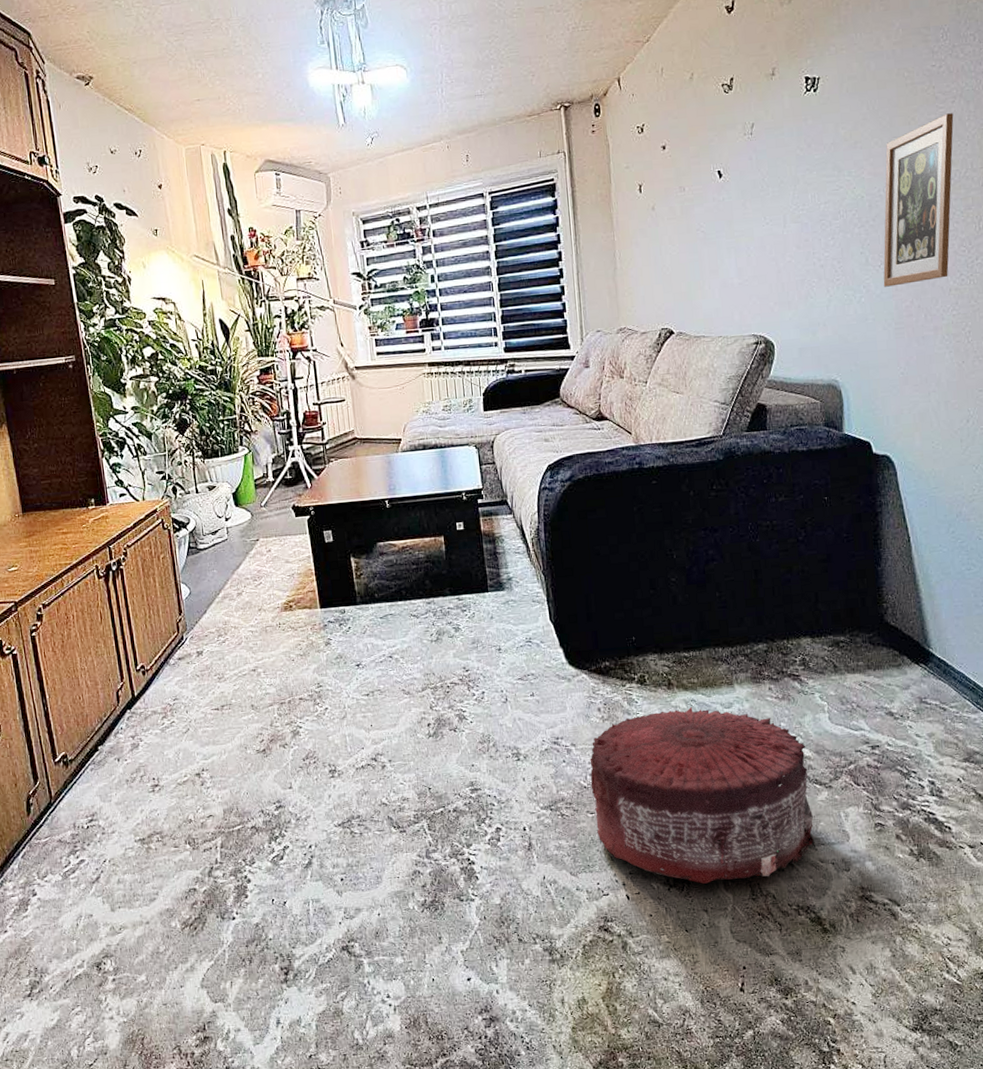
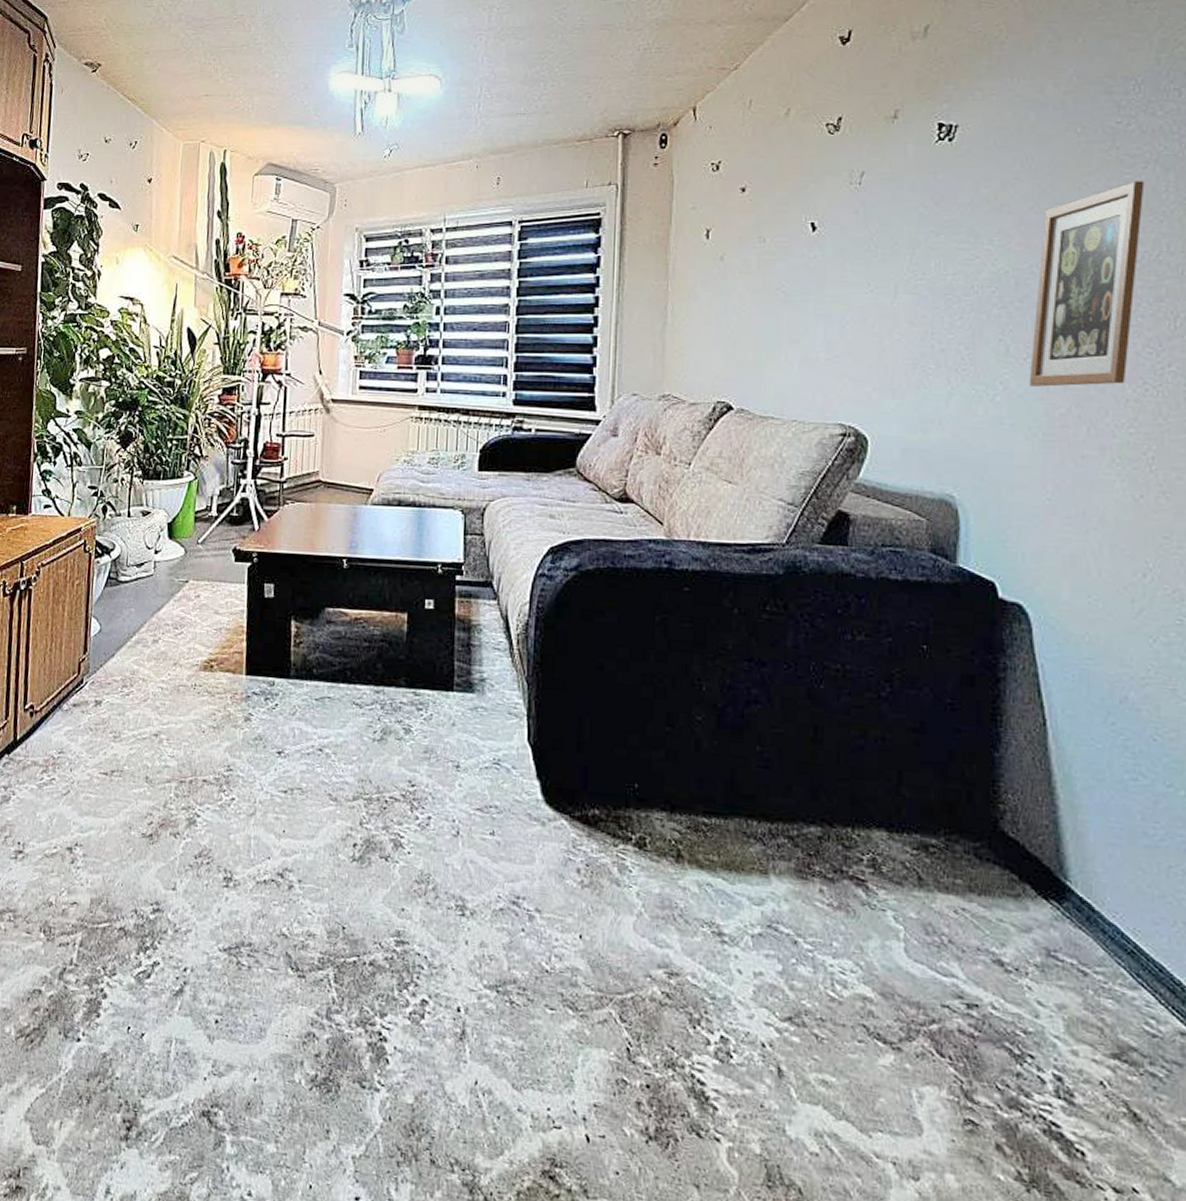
pouf: present [589,707,815,884] -> none [555,889,869,1159]

